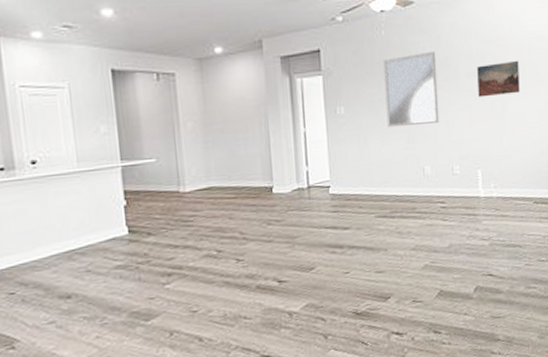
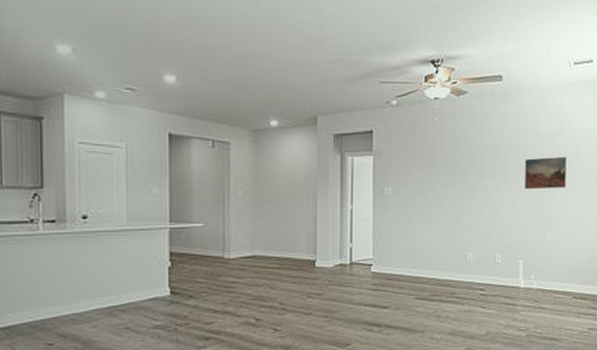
home mirror: present [383,51,440,128] -> none [433,141,486,212]

